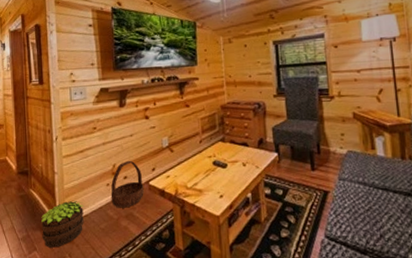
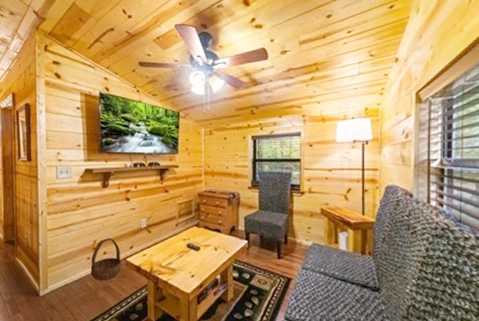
potted plant: present [41,201,84,248] -> none [25,271,66,311]

